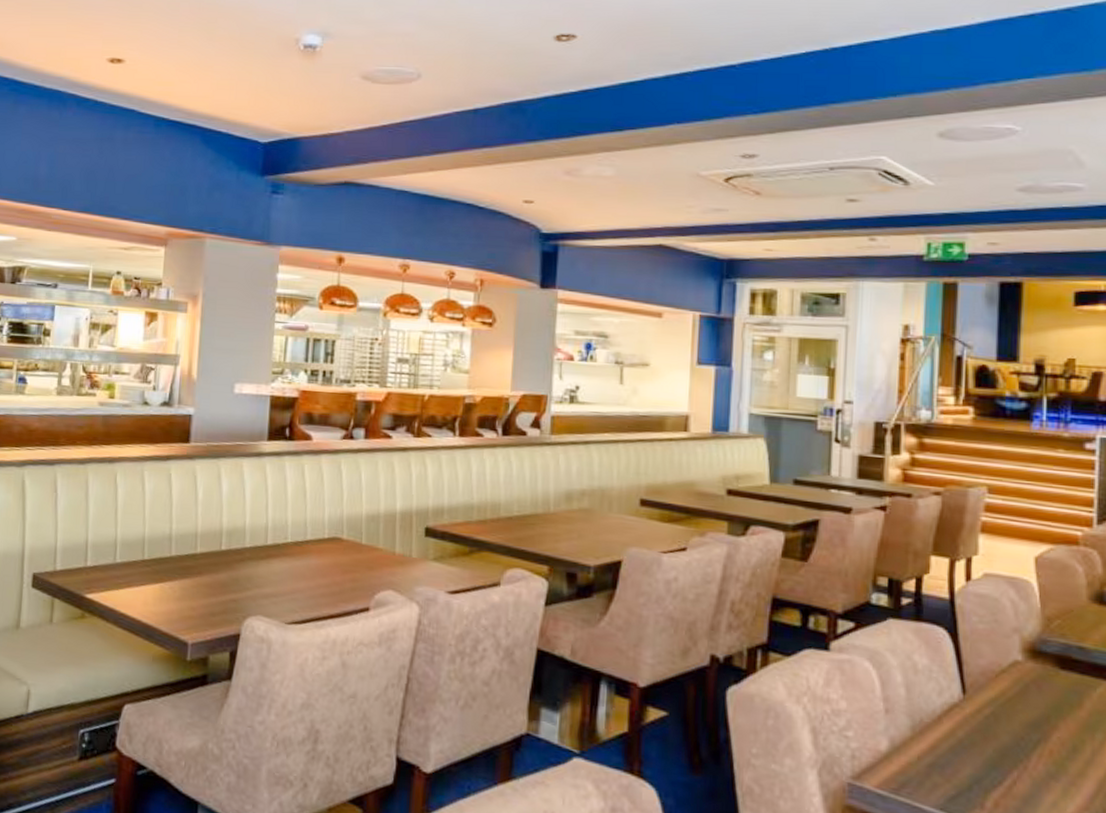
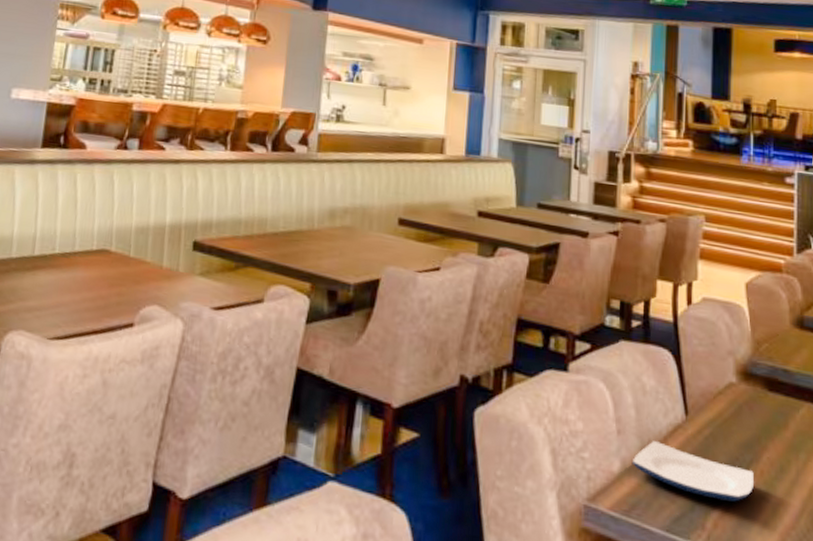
plate: none [901,720,1041,782] -> present [632,441,754,502]

